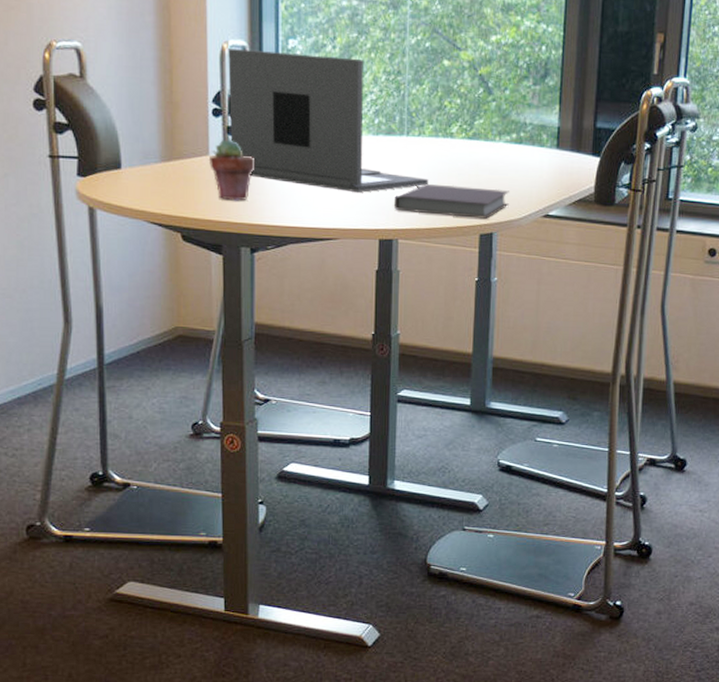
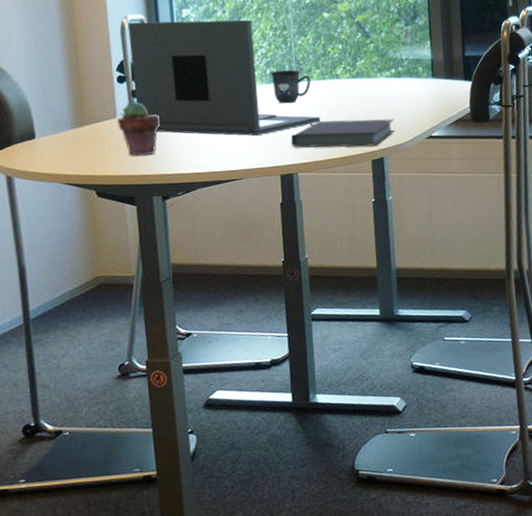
mug: none [378,121,422,160] -> present [270,70,311,104]

